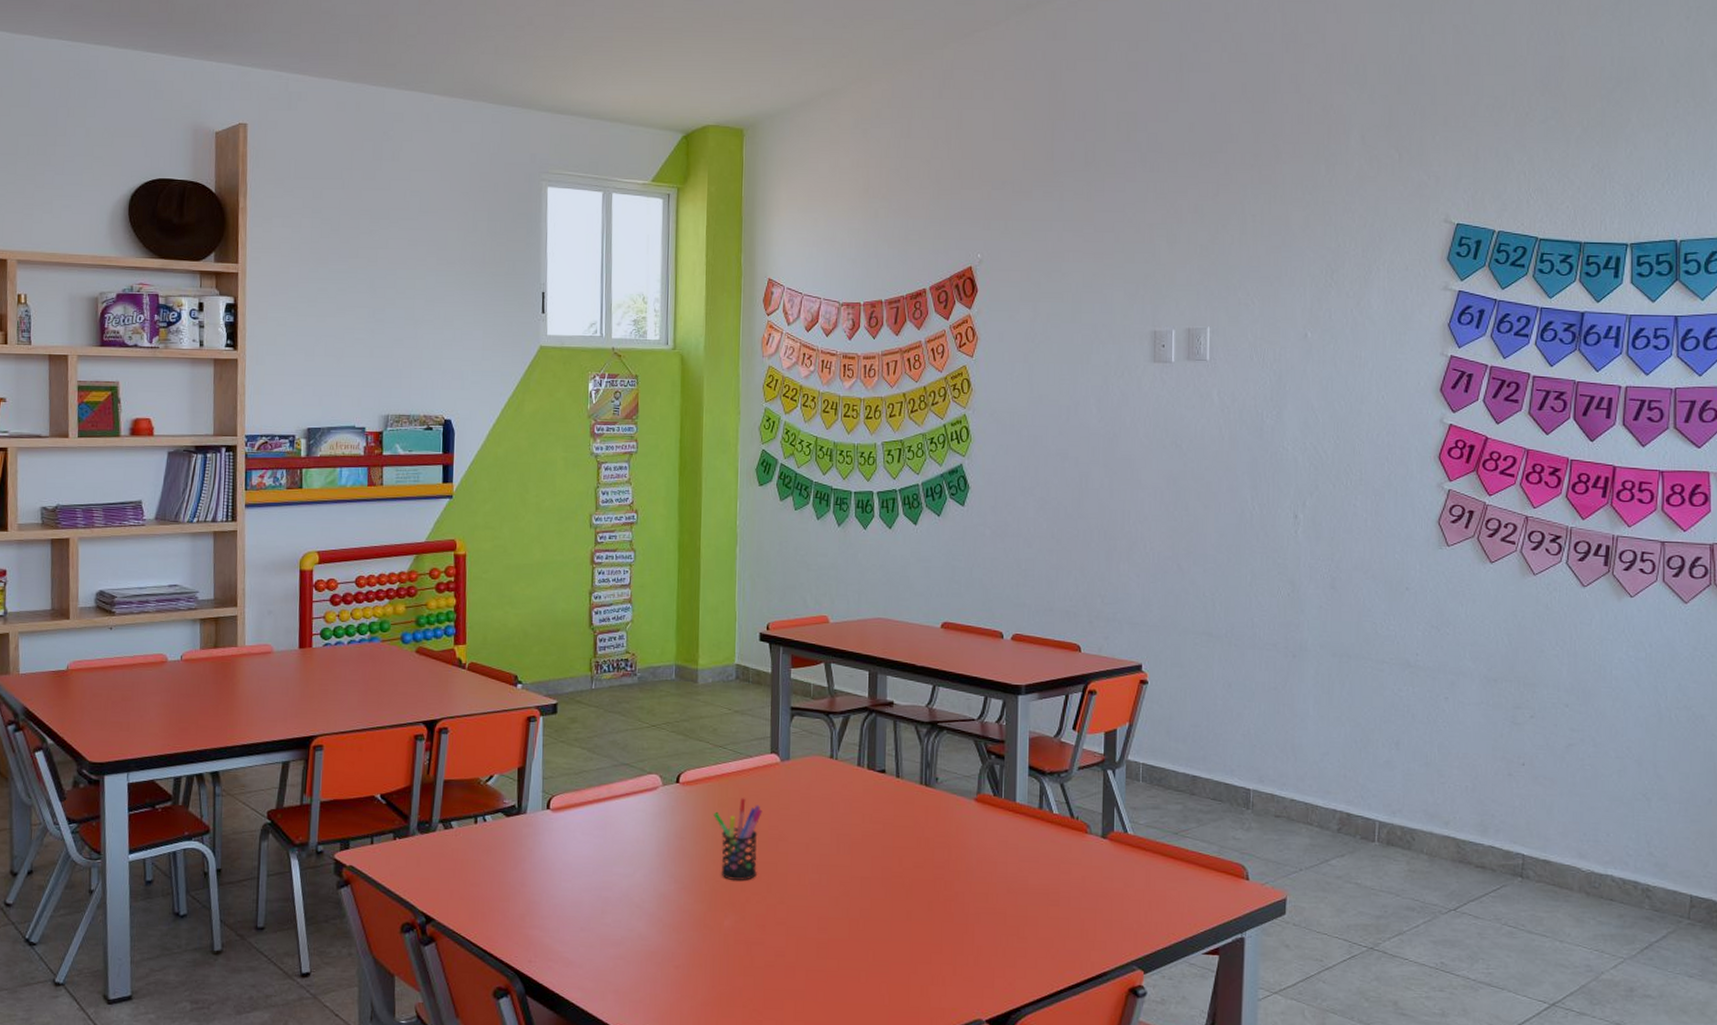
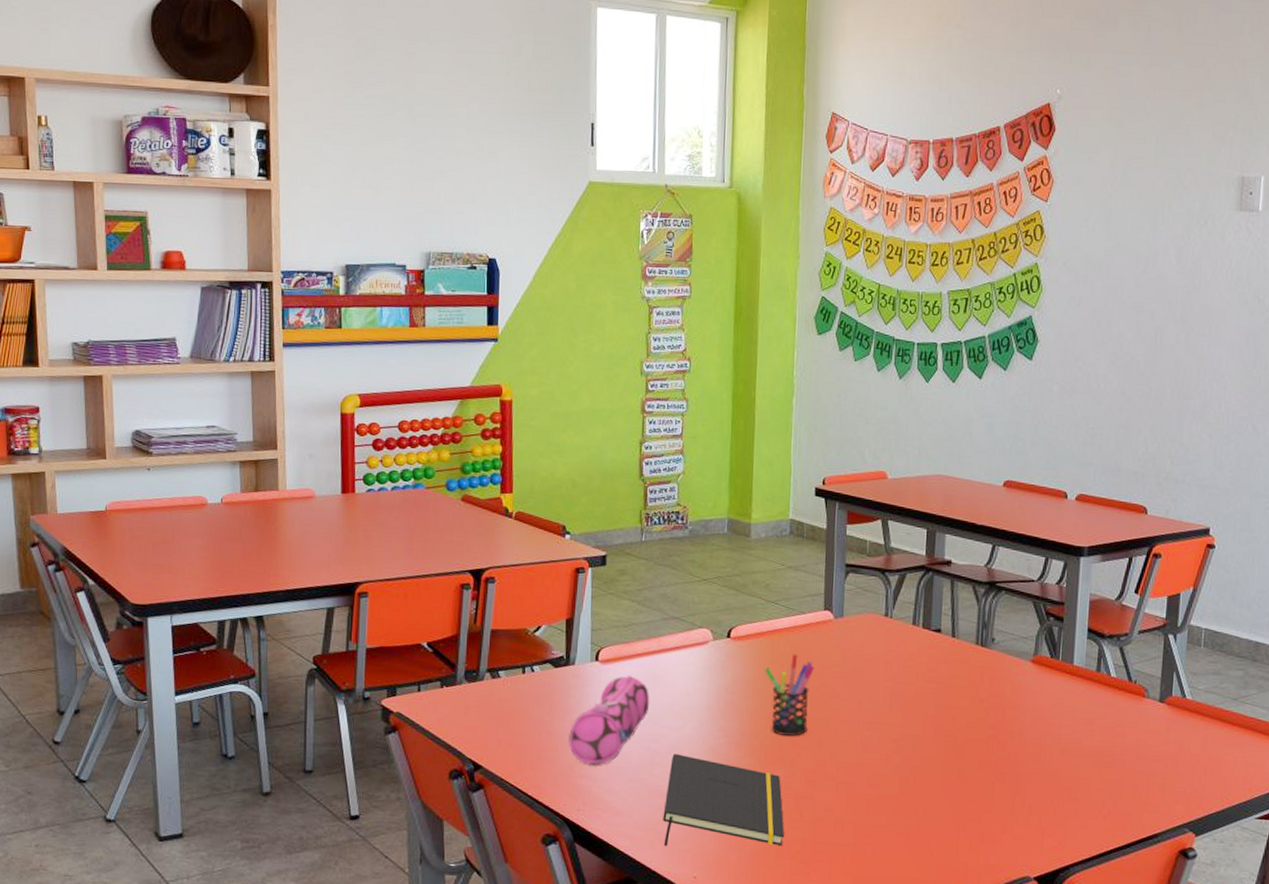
pencil case: none [519,823,601,915] -> present [568,676,650,765]
notepad: none [614,901,736,997] -> present [663,753,785,846]

